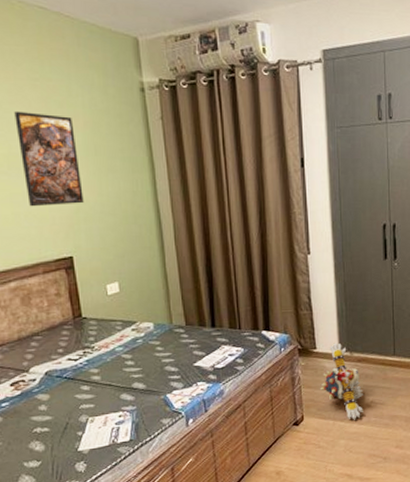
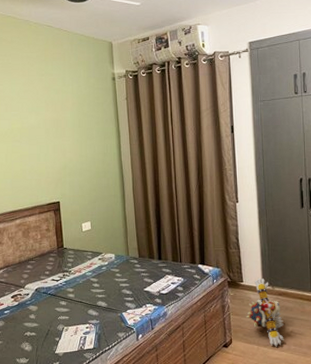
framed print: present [14,111,84,207] -> none [27,97,69,165]

